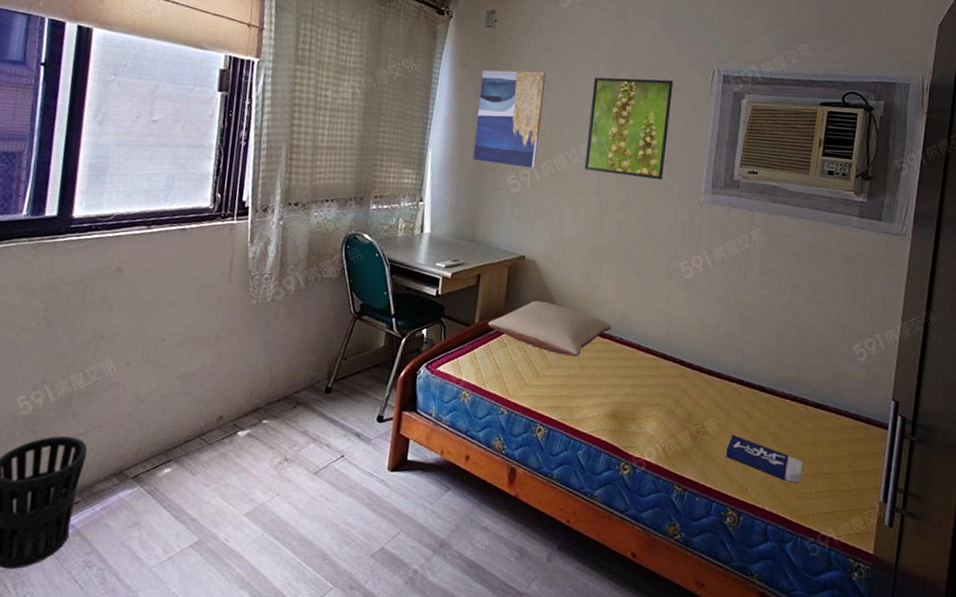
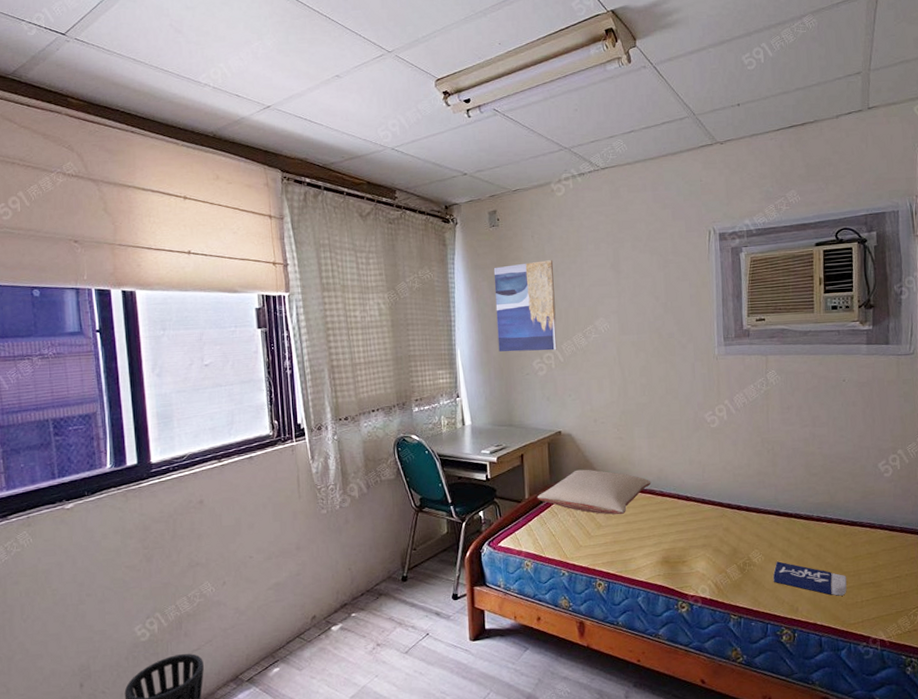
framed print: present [584,77,674,180] -> none [598,246,677,344]

